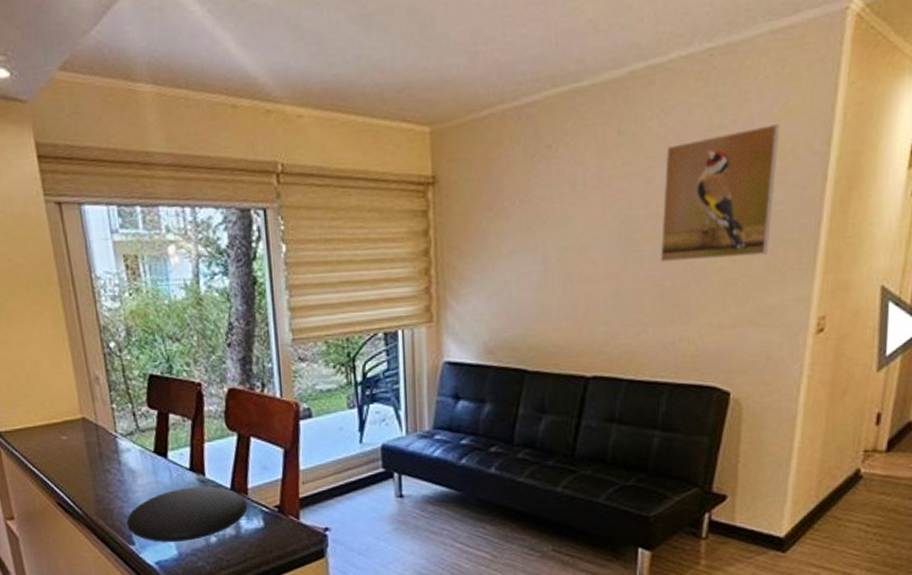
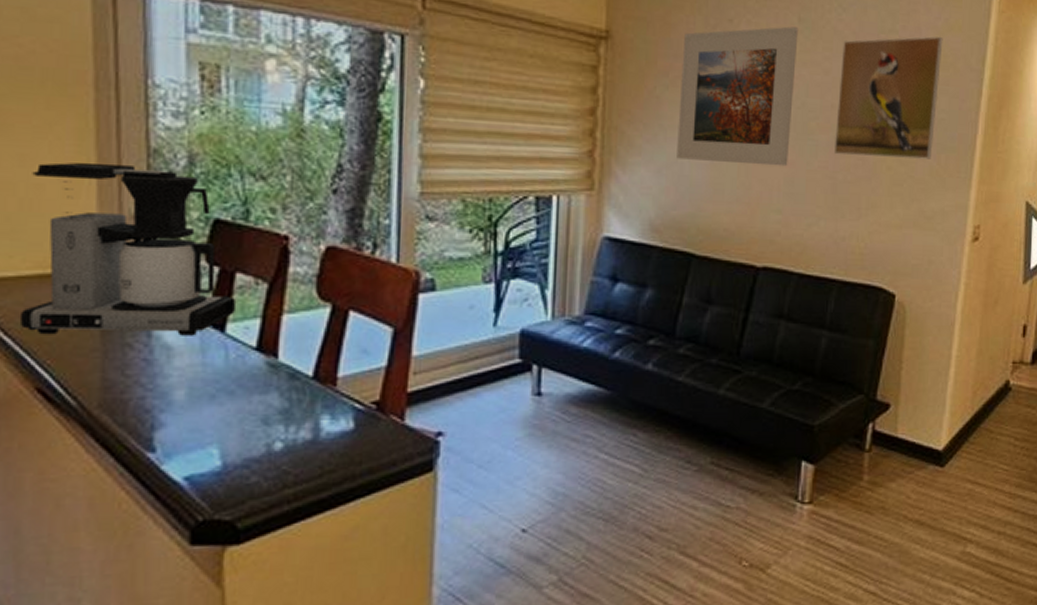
coffee maker: none [31,340,173,466] -> present [19,162,237,336]
plate: present [126,486,248,542] -> none [147,373,334,448]
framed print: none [504,141,619,285] -> present [677,26,799,167]

